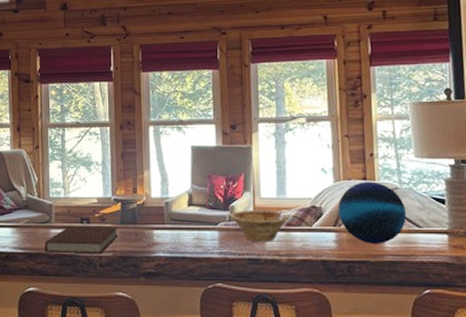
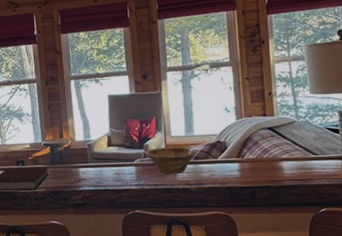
decorative orb: present [337,181,407,244] -> none [240,117,304,171]

